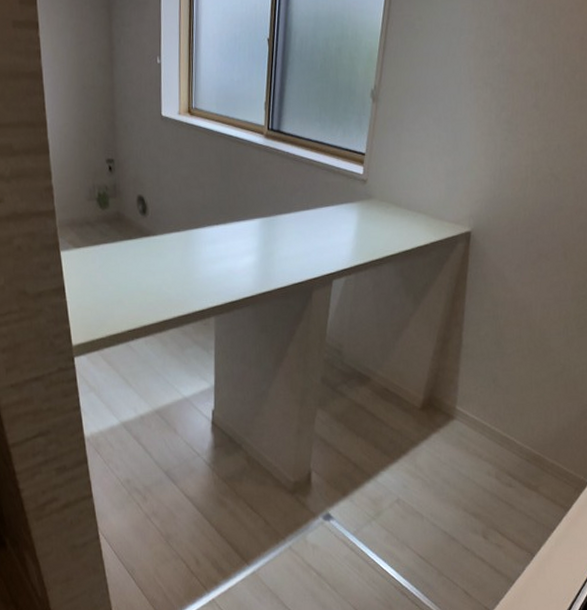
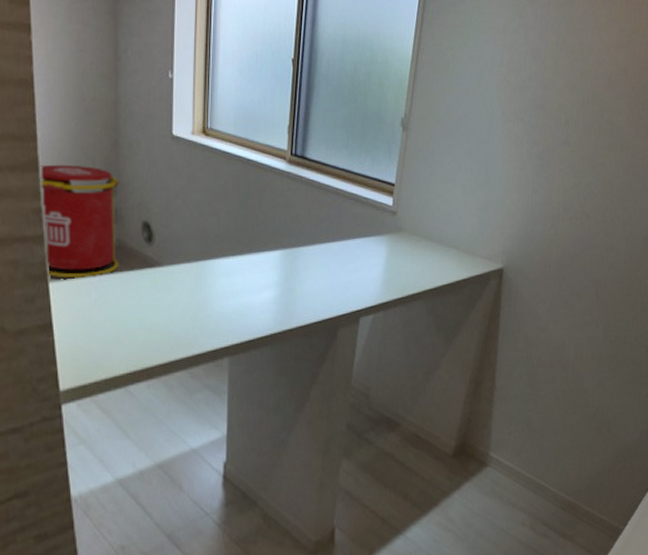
trash can: none [49,146,119,248] -> present [39,164,119,279]

